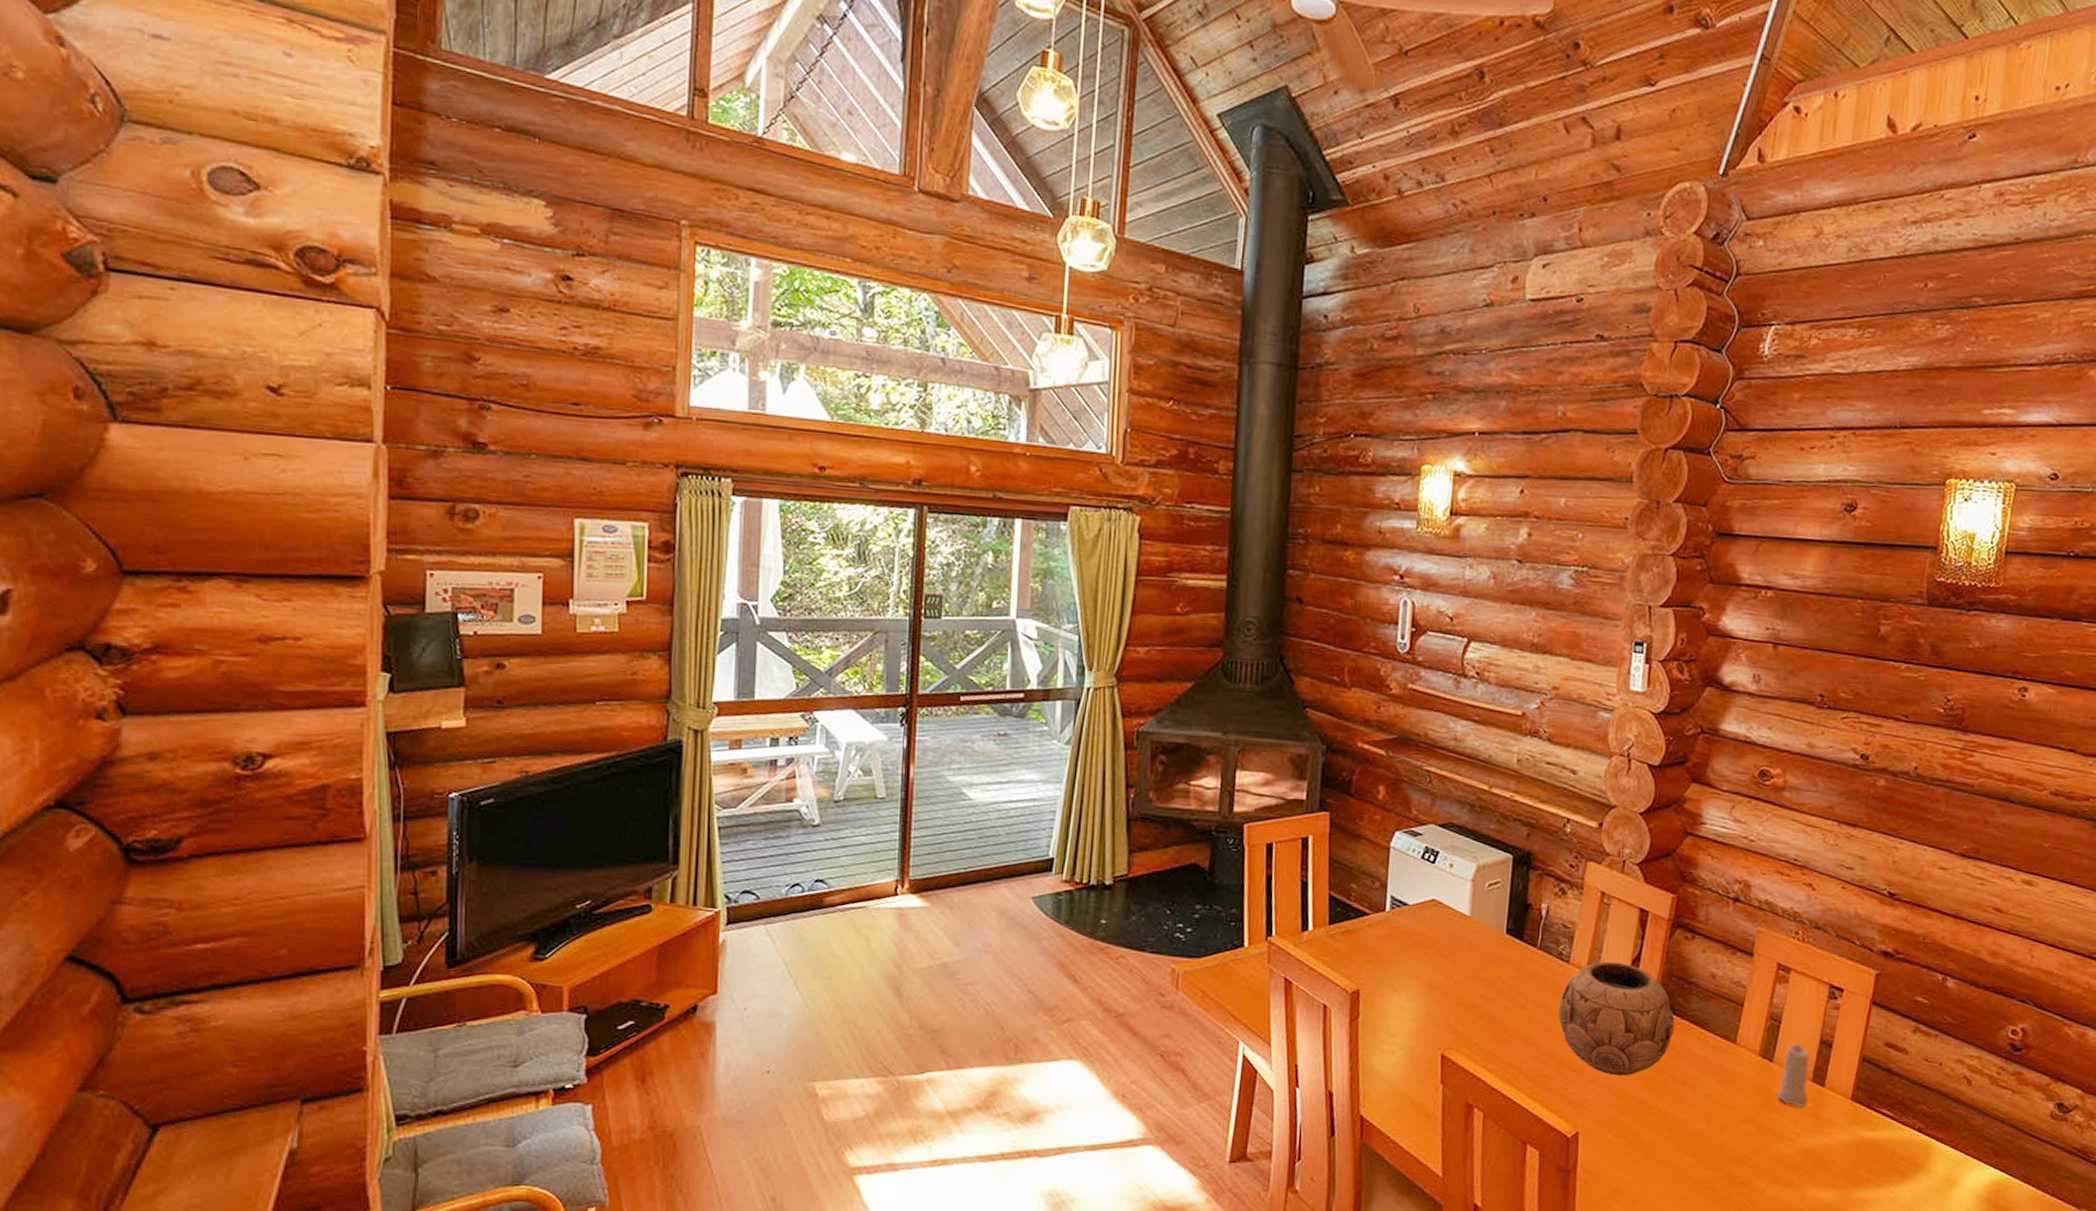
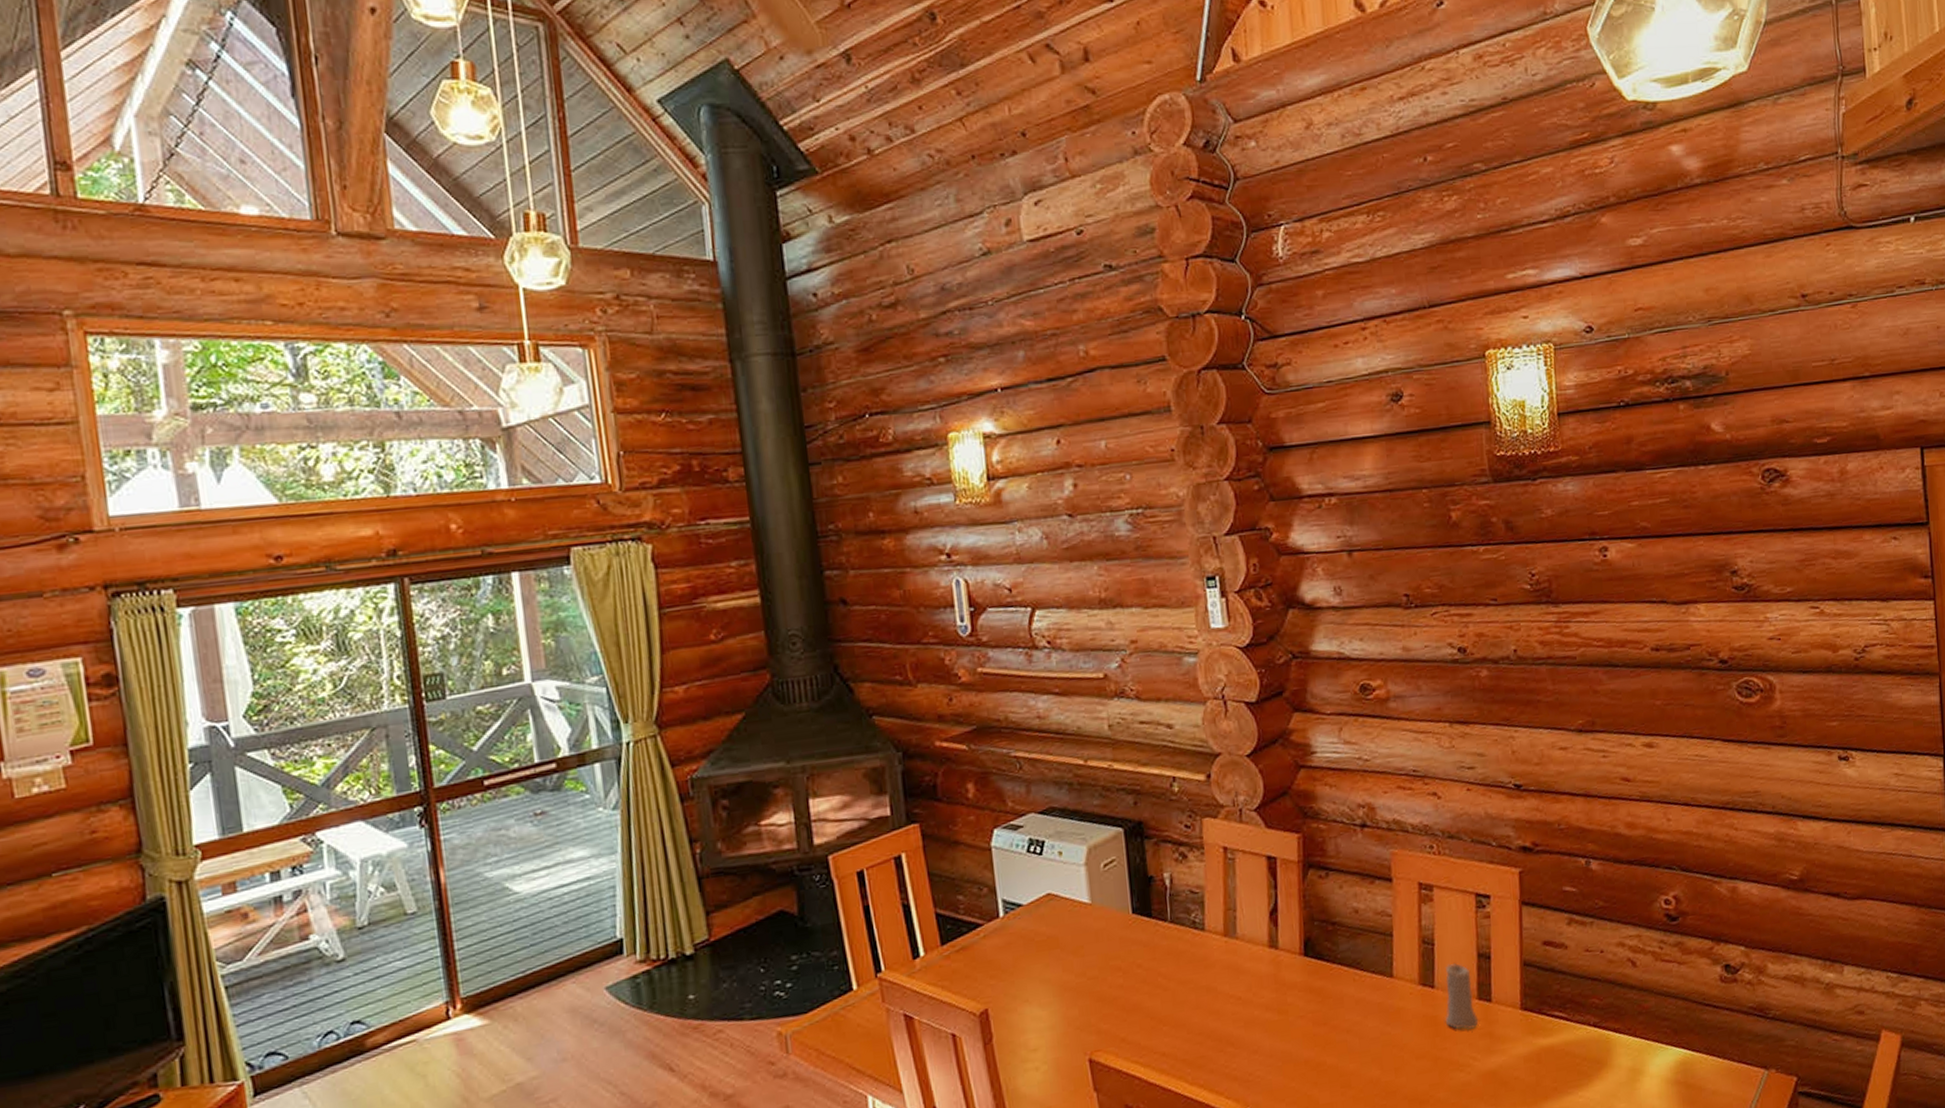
decorative bowl: present [1558,961,1675,1076] -> none [1203,917,1327,1040]

